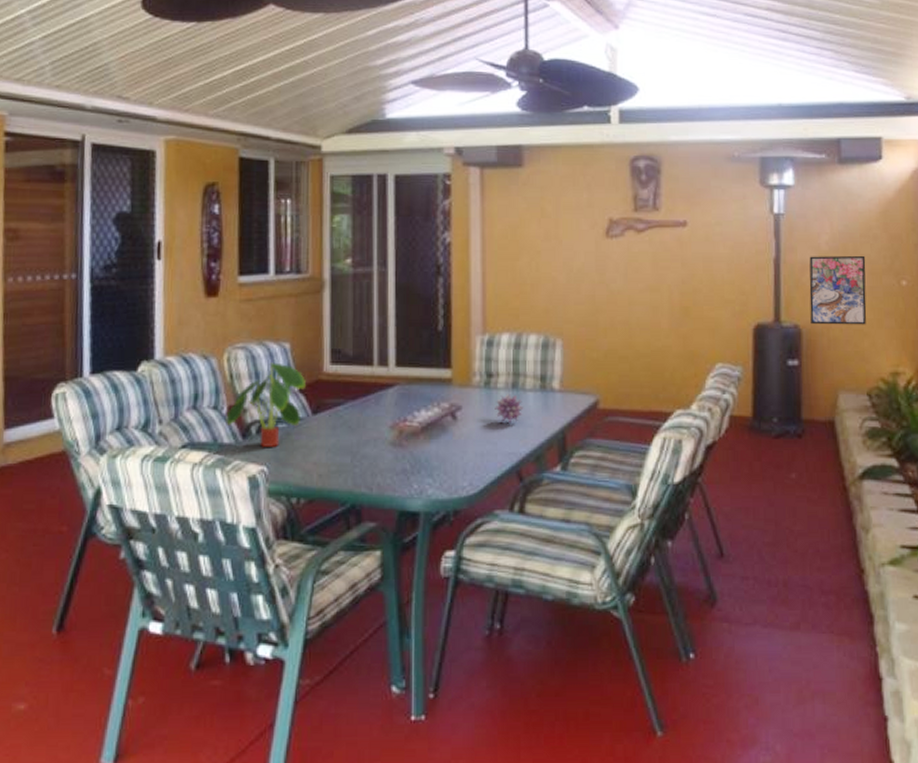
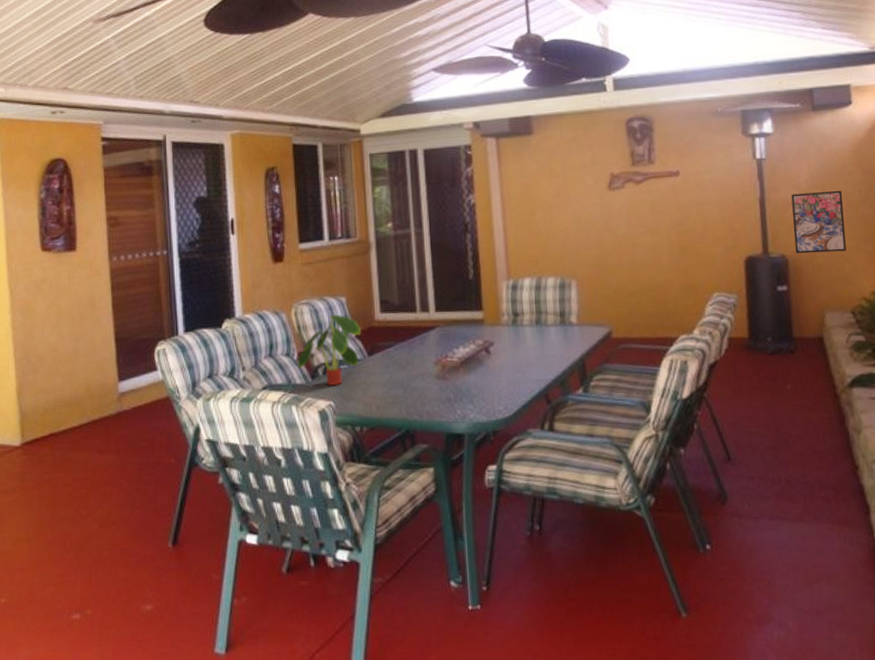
flower: present [495,394,524,422] -> none [522,330,547,354]

